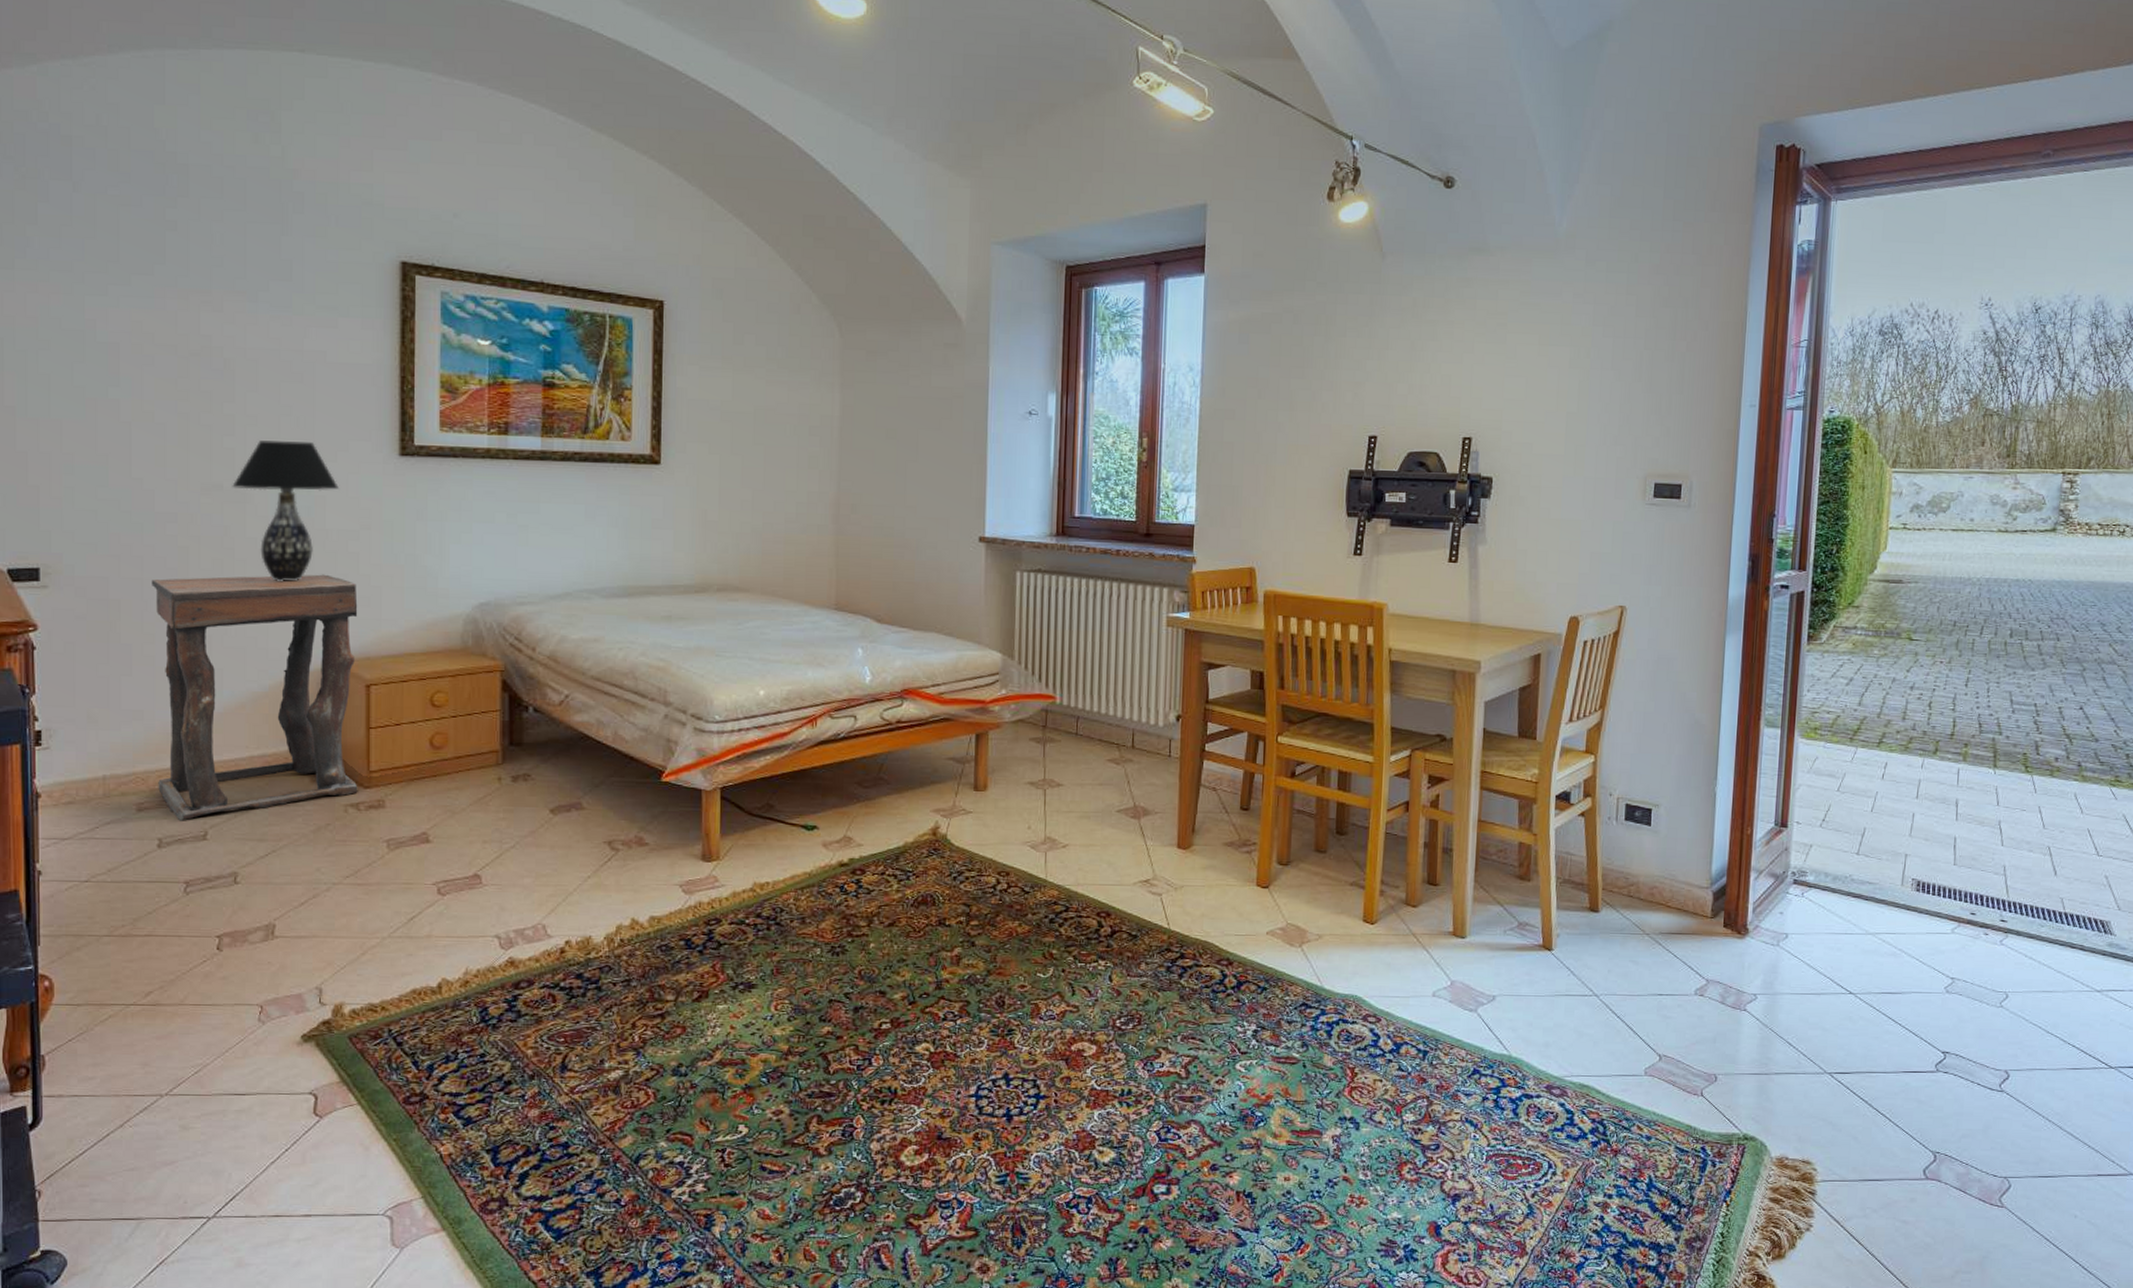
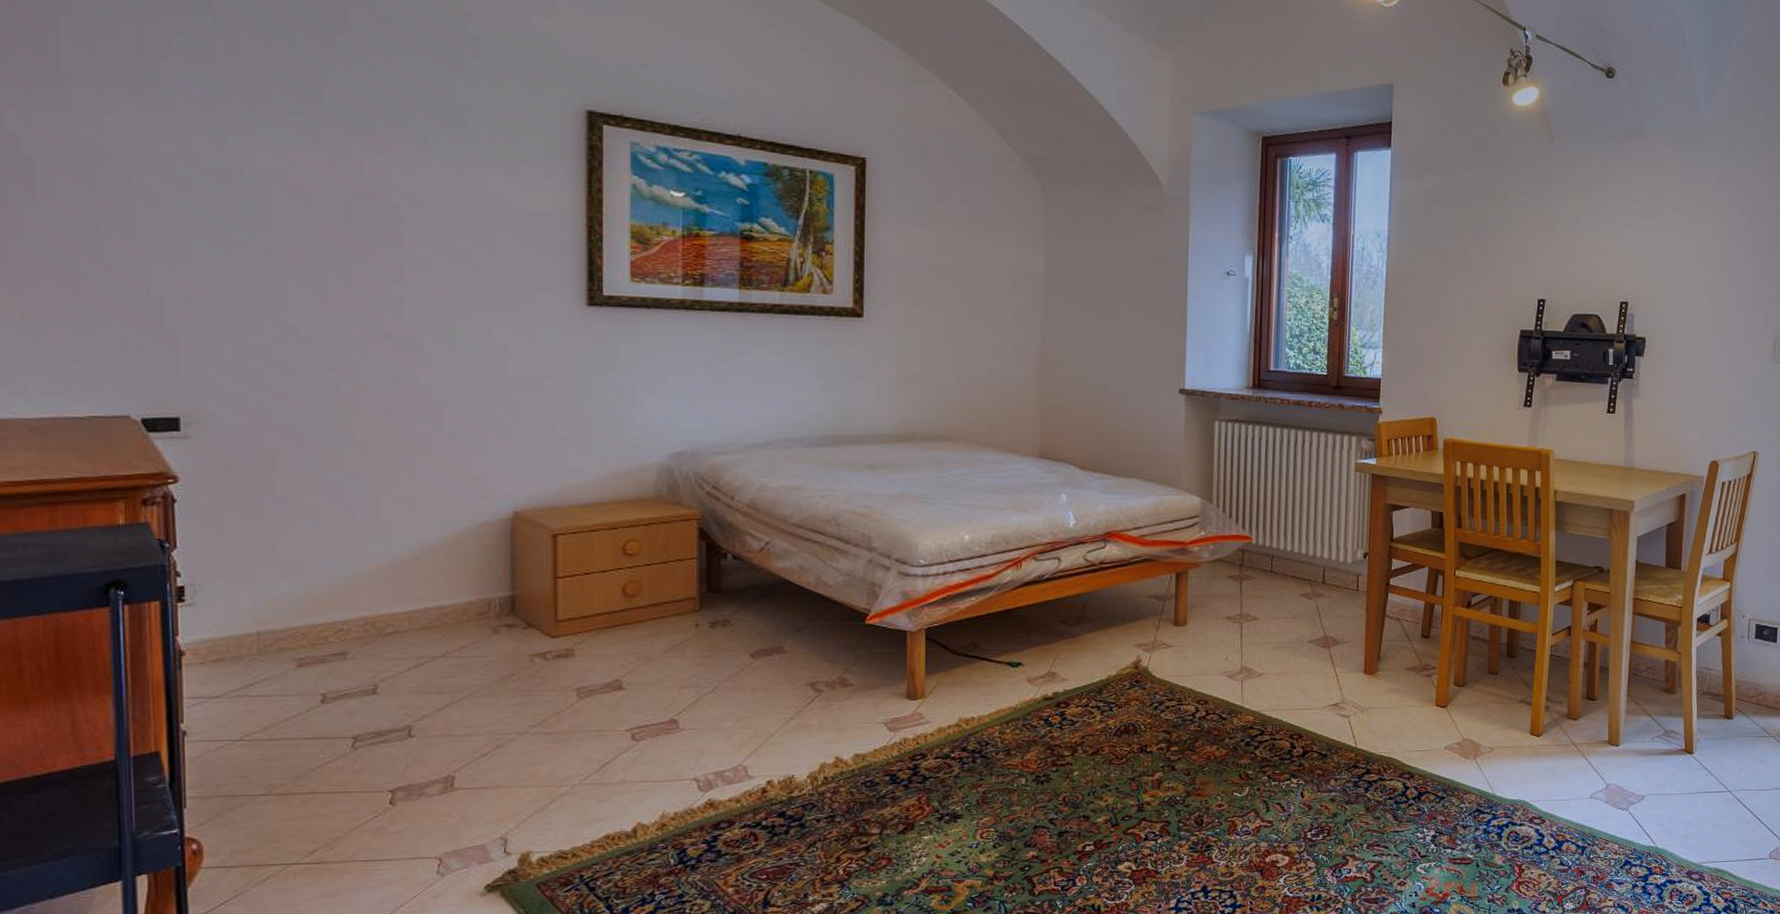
side table: present [152,574,358,821] -> none [311,424,545,676]
table lamp: present [232,440,340,581] -> none [401,288,522,431]

